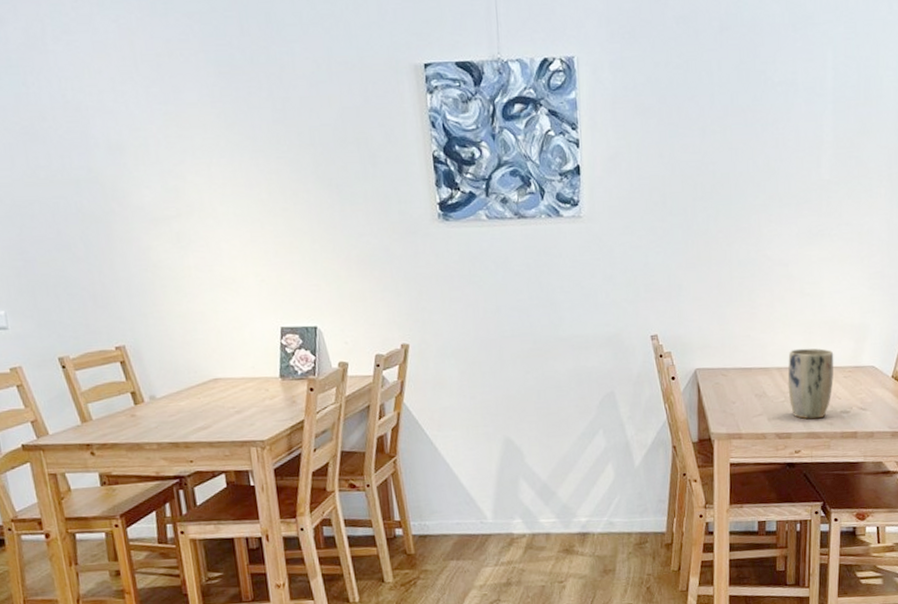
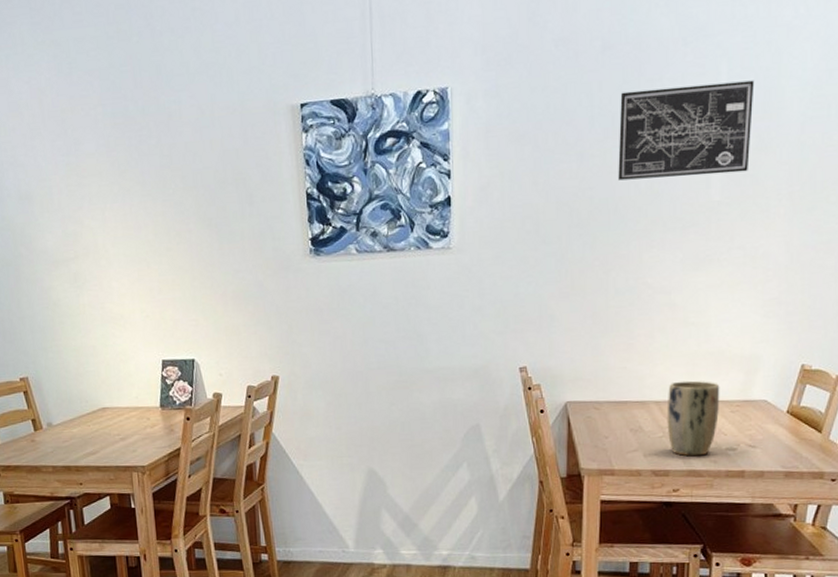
wall art: none [737,68,857,157] -> present [618,80,755,181]

